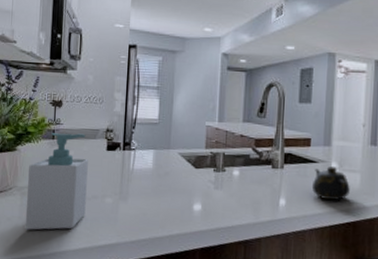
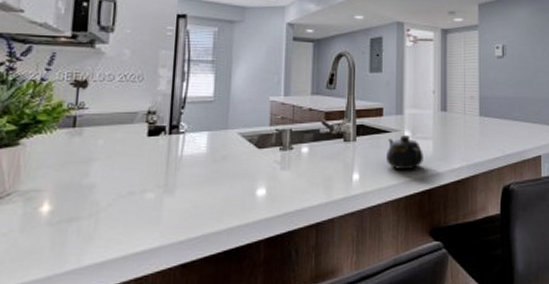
soap bottle: present [25,133,88,230] -> none [28,118,123,245]

